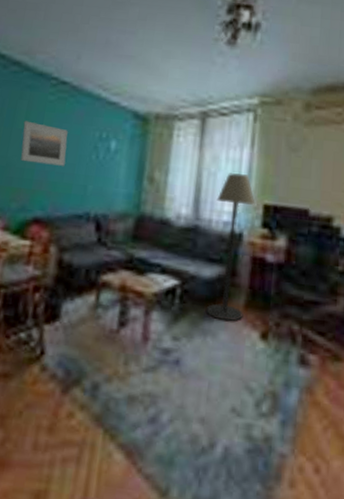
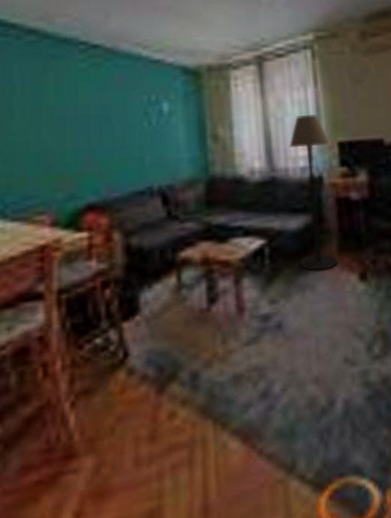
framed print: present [20,120,68,166] -> none [54,96,113,144]

